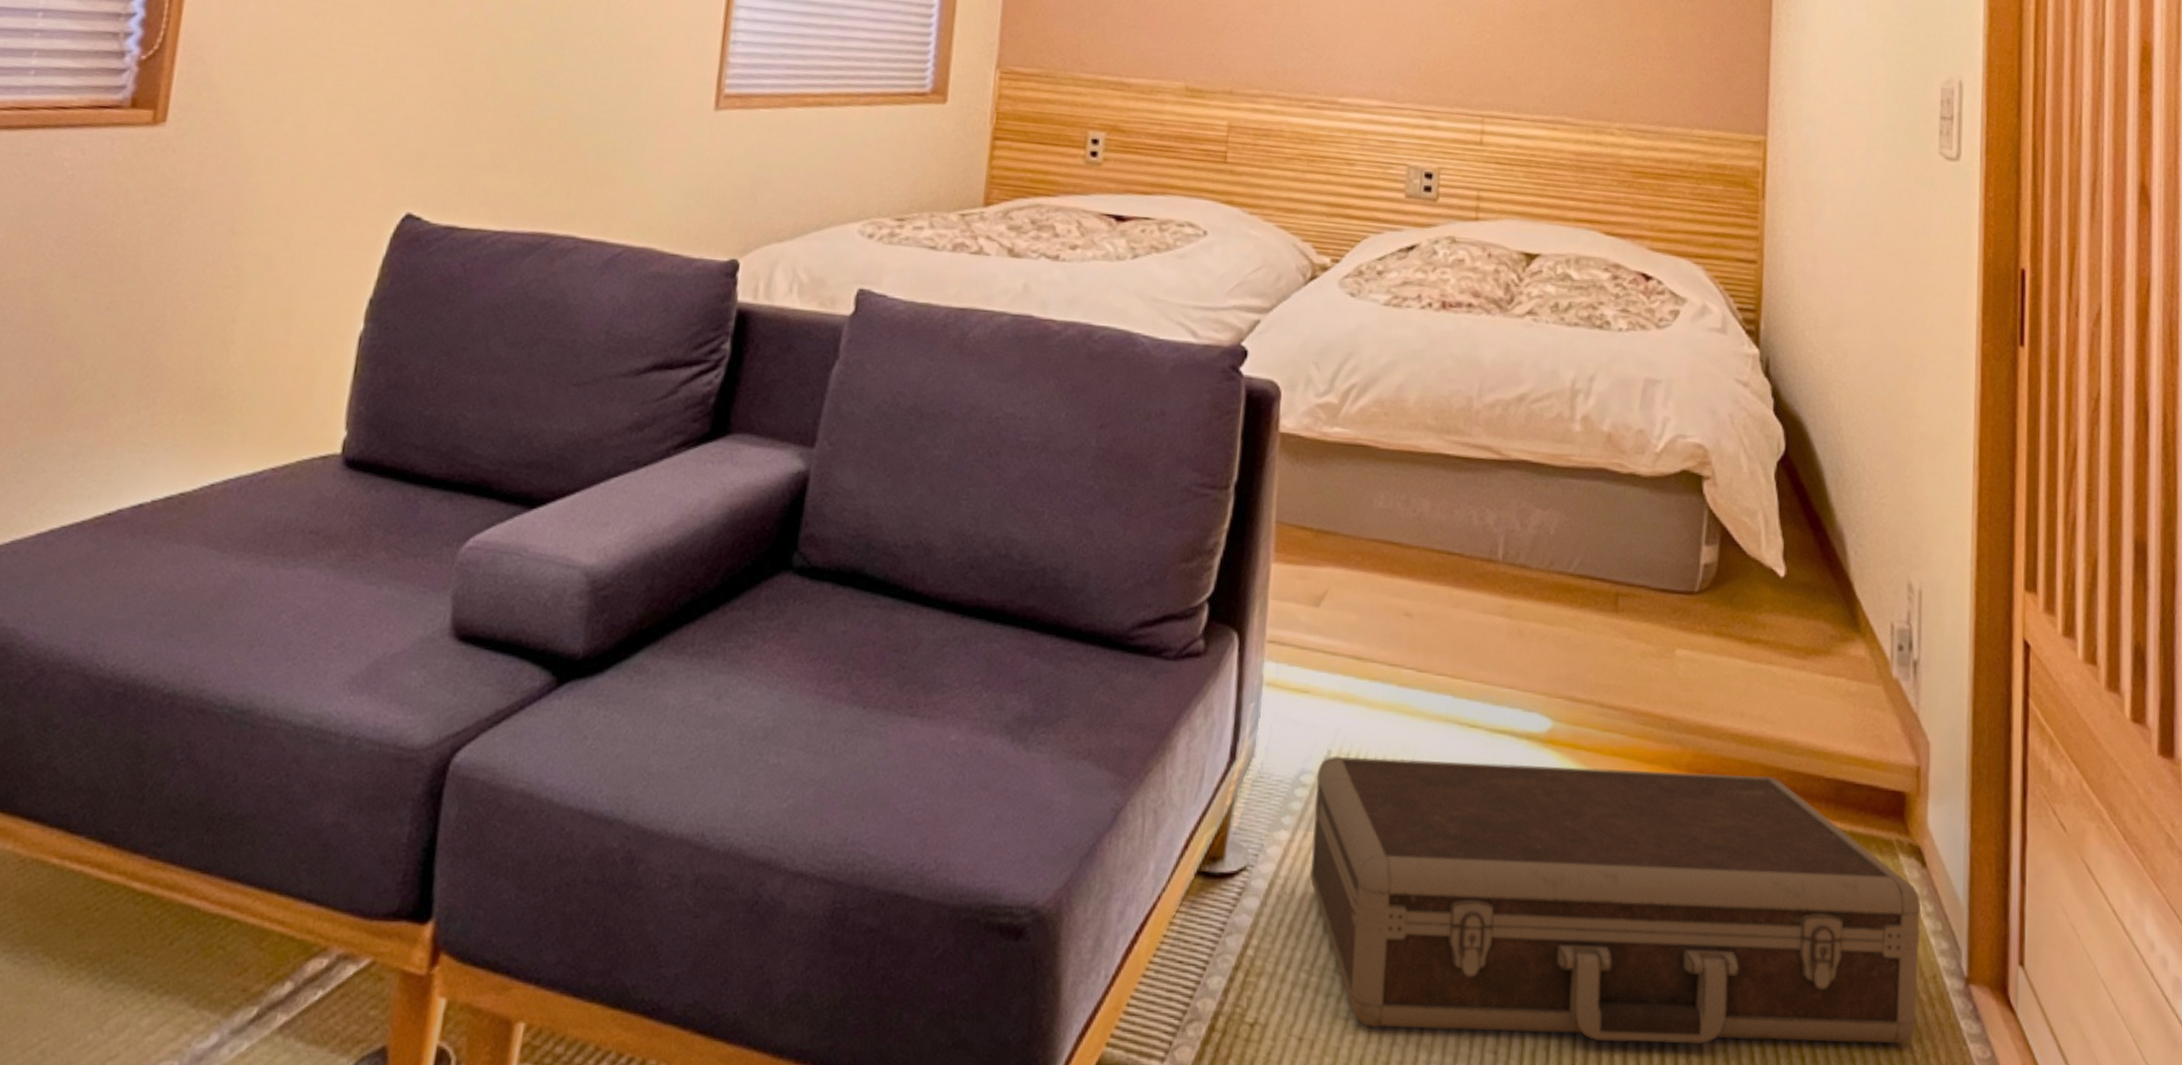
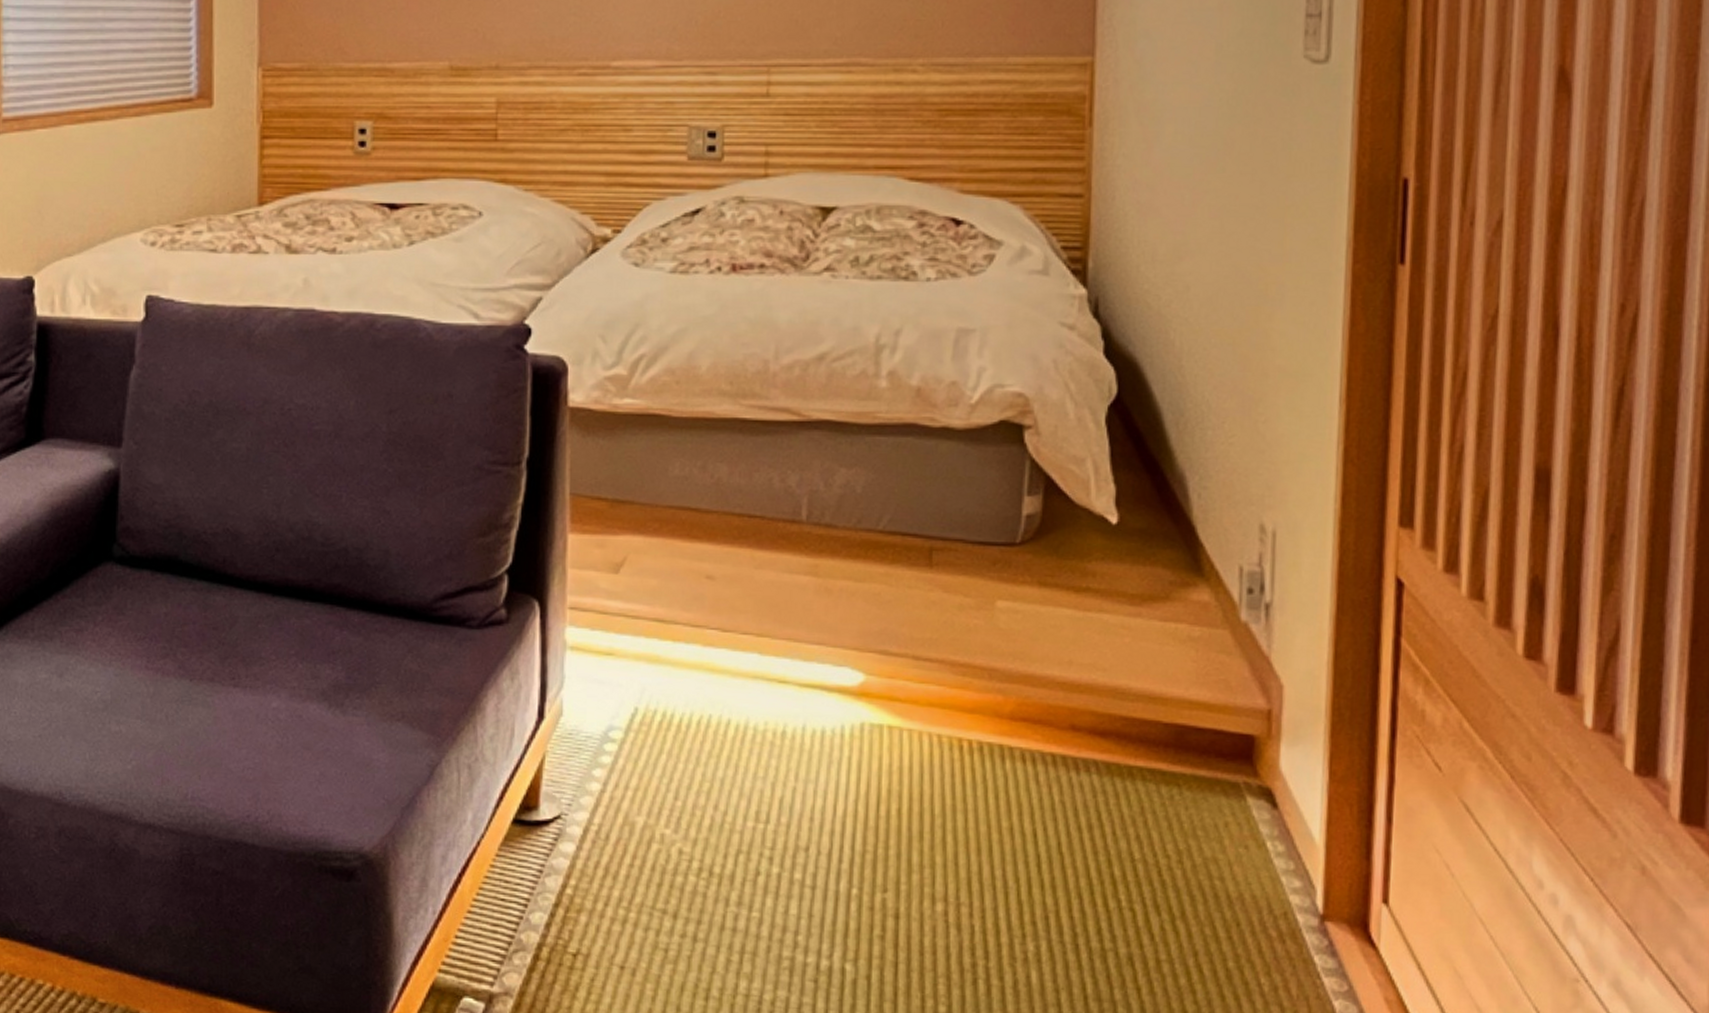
suitcase: present [1310,755,1921,1044] -> none [623,712,1271,978]

